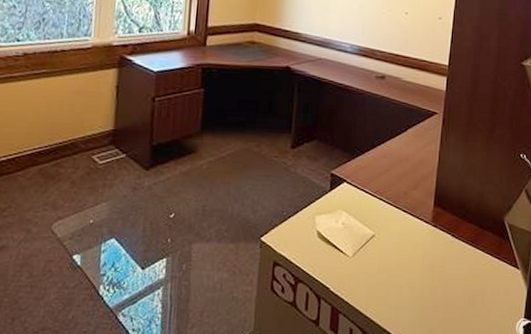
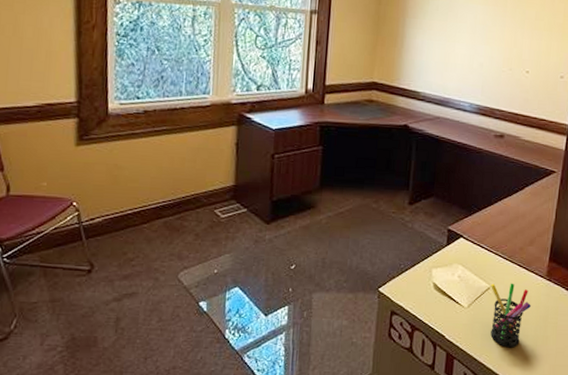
pen holder: none [376,229,417,300] -> present [490,283,531,348]

